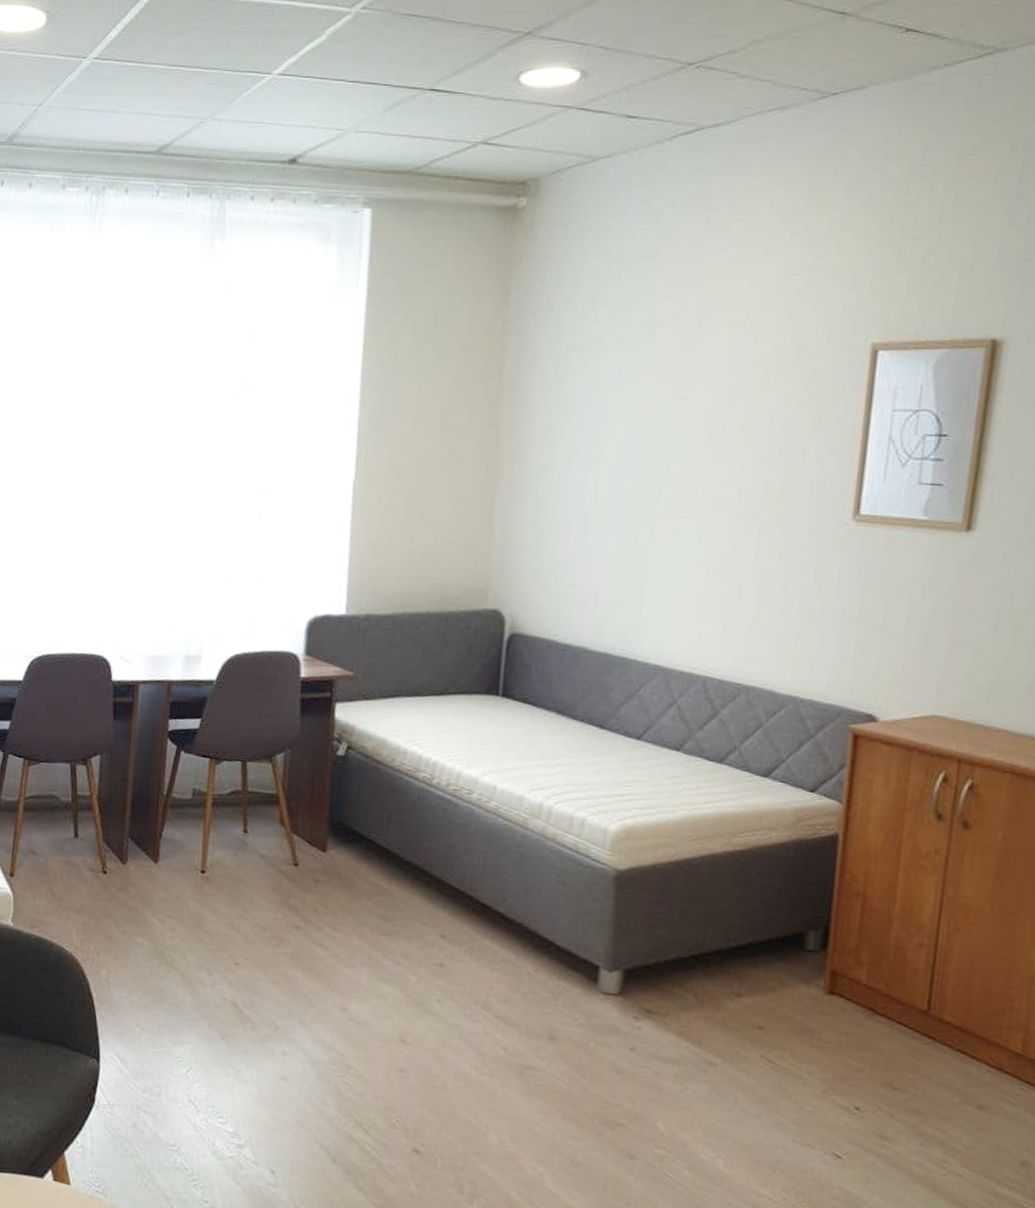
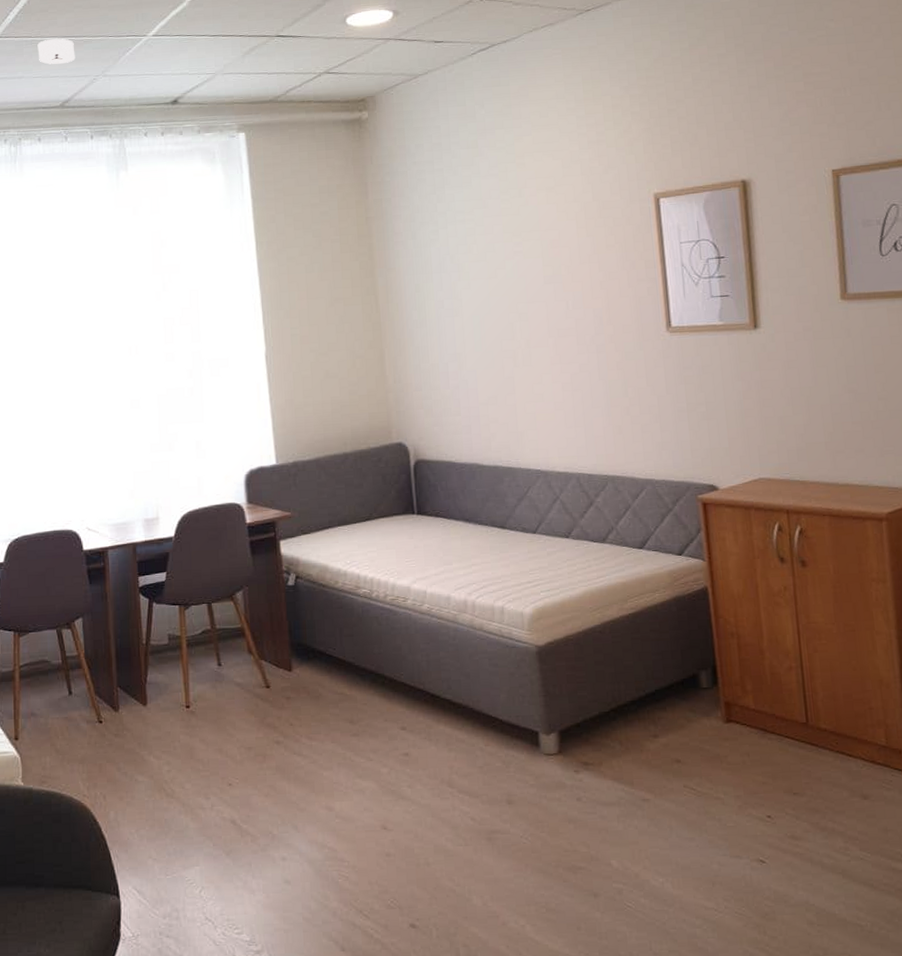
smoke detector: none [139,66,183,100] -> present [37,38,75,65]

